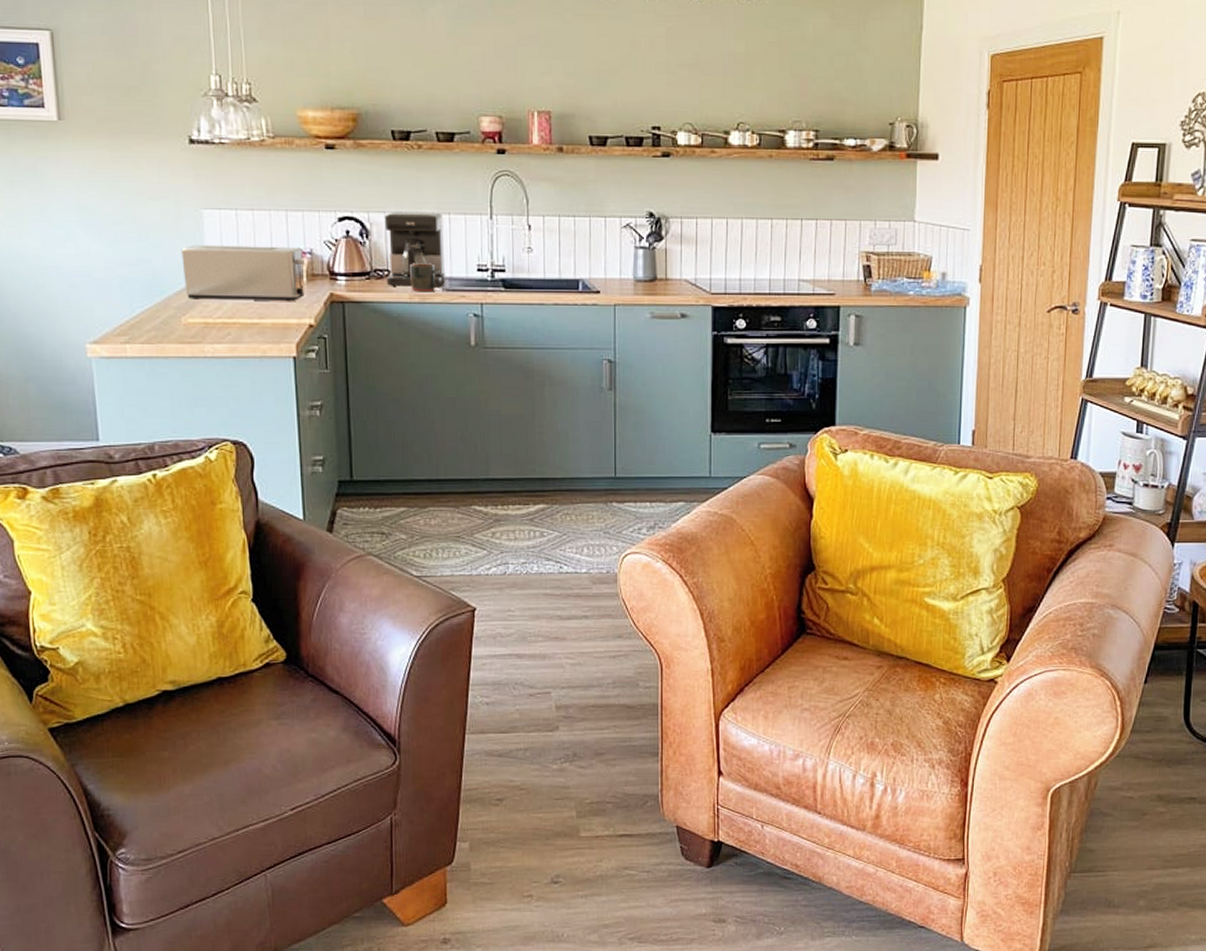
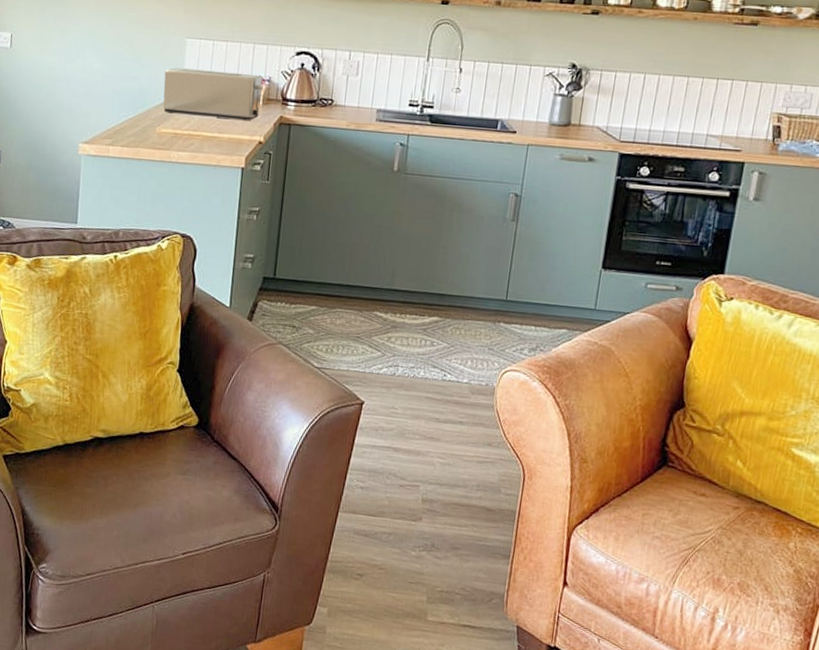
coffee maker: present [384,211,446,286] -> none [328,49,386,116]
mug: present [410,263,445,292] -> none [349,95,380,121]

